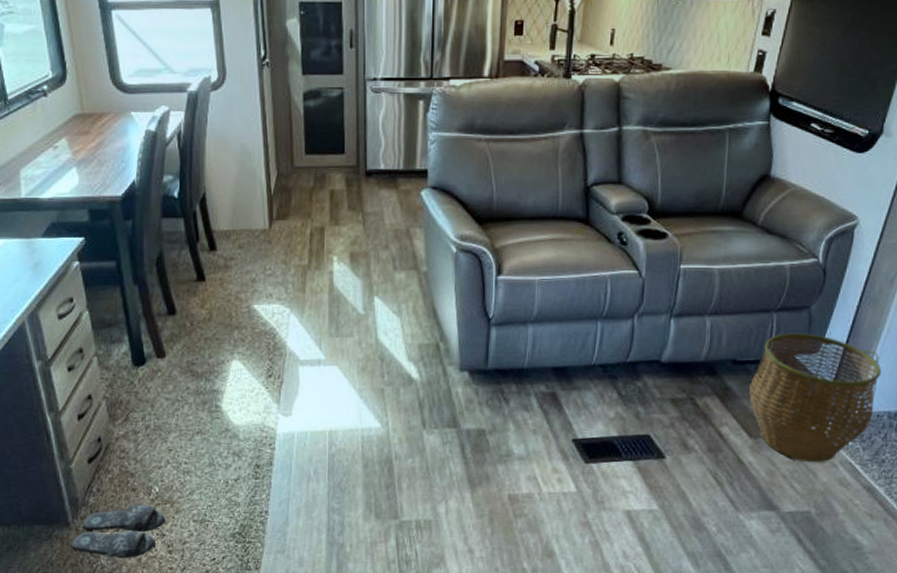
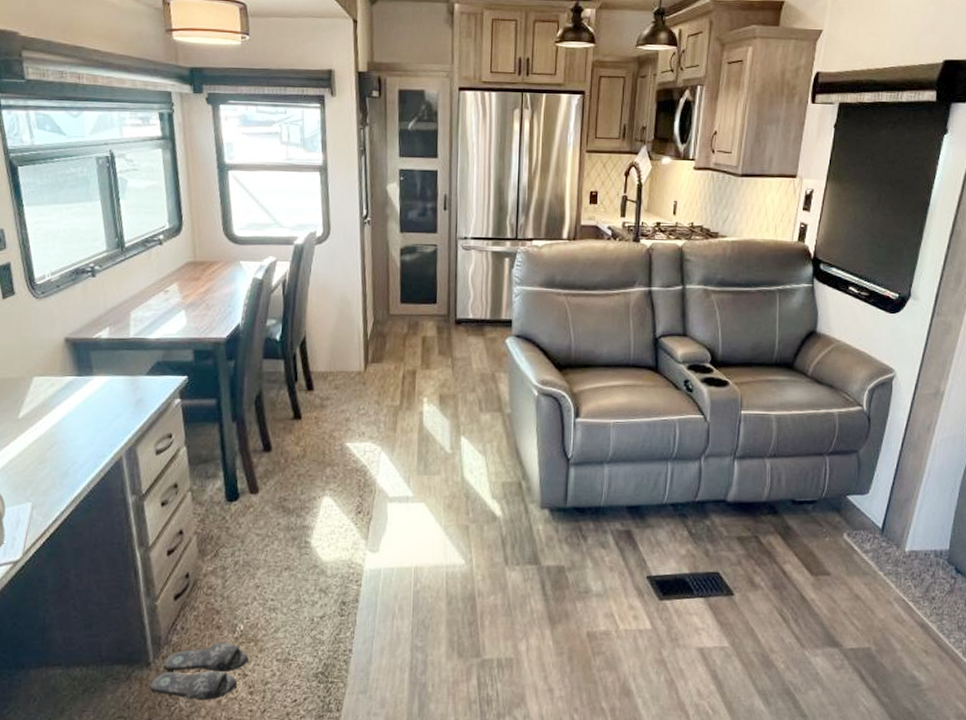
basket: present [749,333,882,462] -> none [808,475,926,599]

